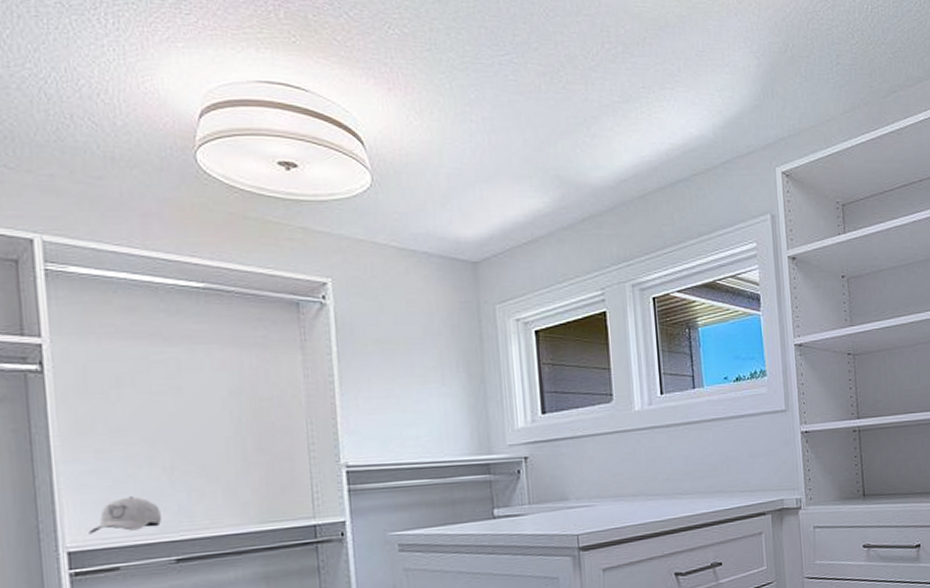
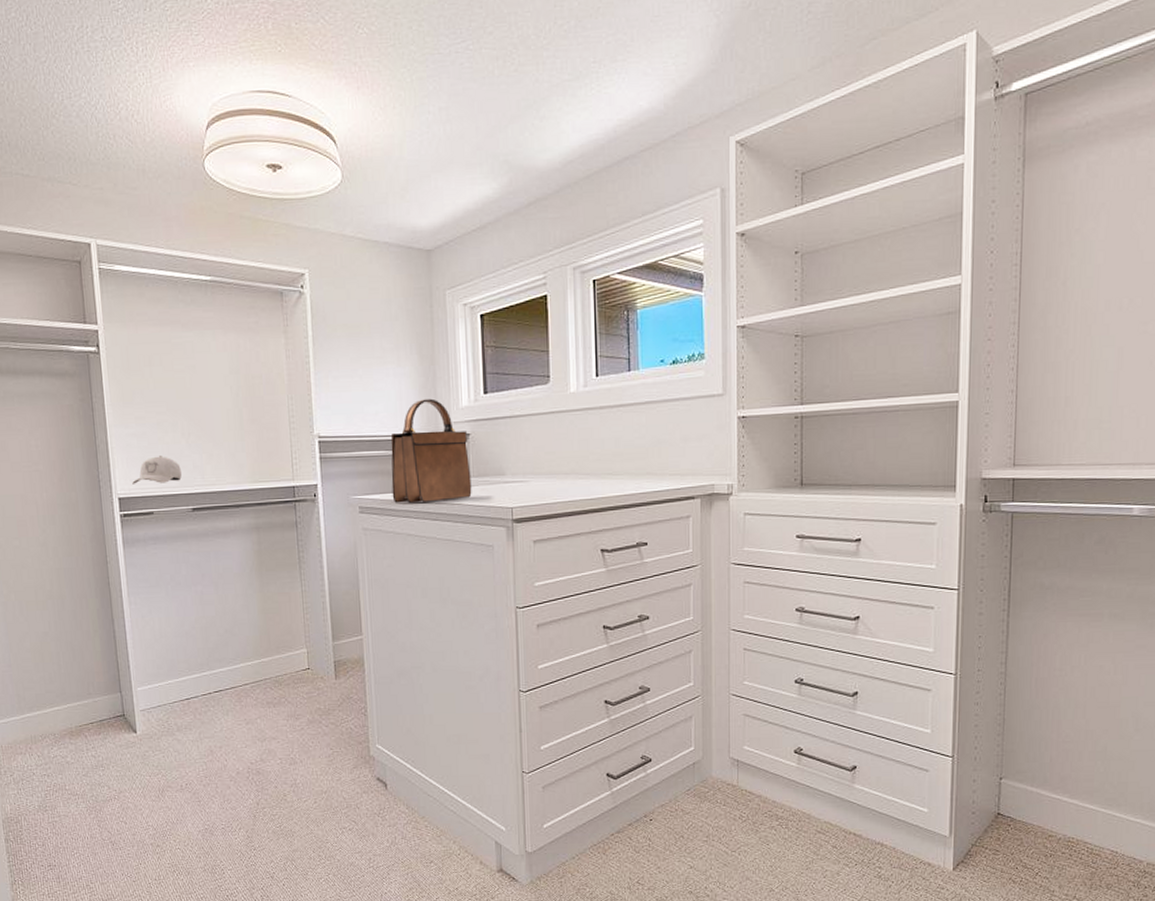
handbag: none [435,420,532,538] -> present [390,398,472,504]

